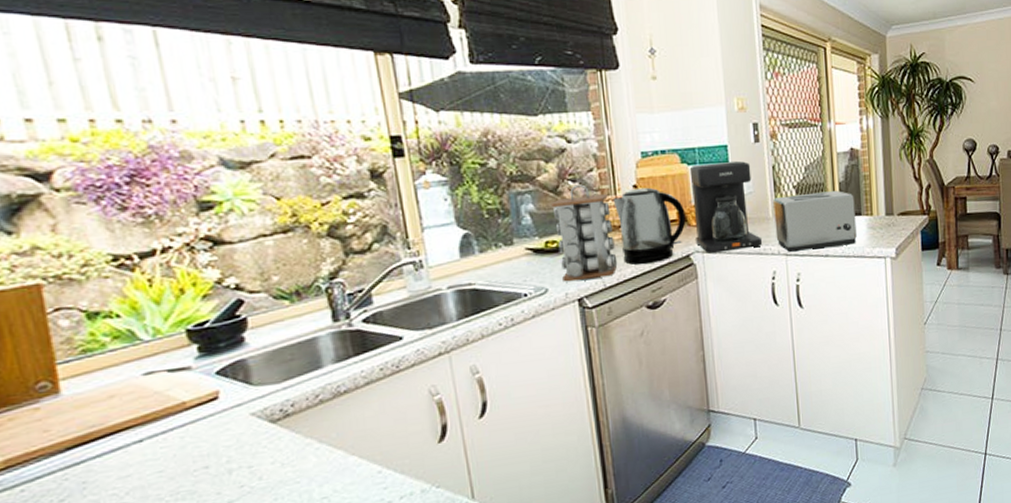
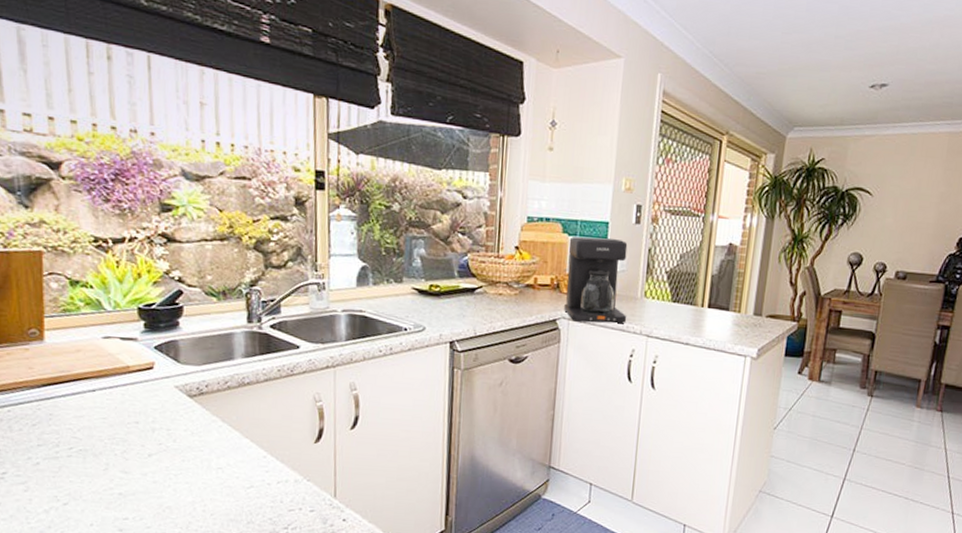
spice rack: present [550,184,618,283] -> none [439,237,492,327]
kettle: present [613,187,686,265] -> none [495,249,559,321]
toaster: present [773,191,857,253] -> none [640,279,725,338]

